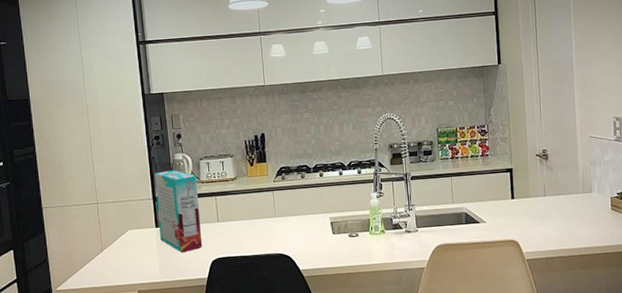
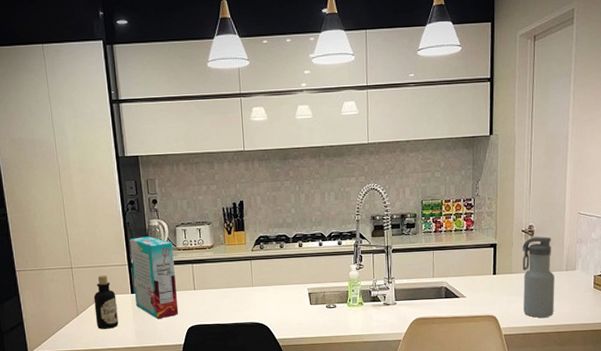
bottle: none [118,210,143,265] -> present [93,275,119,329]
water bottle: none [538,160,575,242] -> present [522,236,555,318]

